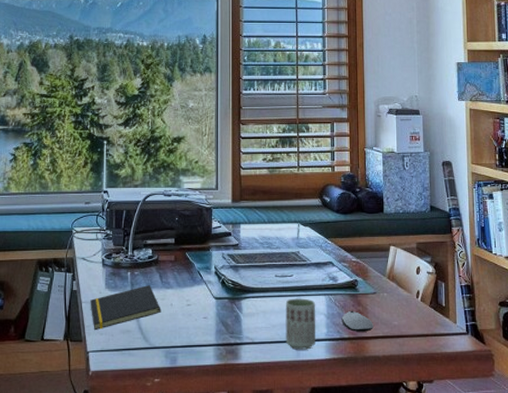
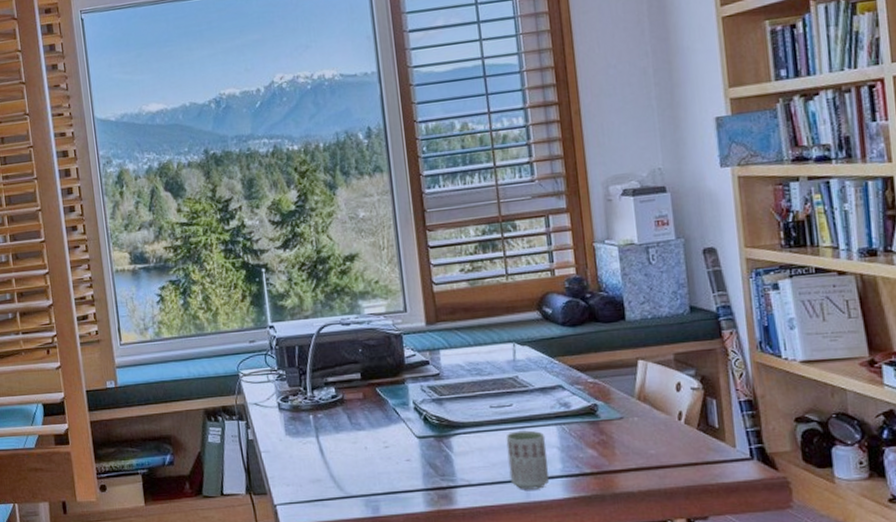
notepad: present [90,285,161,330] -> none [270,428,355,481]
computer mouse: present [341,310,374,332] -> none [580,440,623,465]

